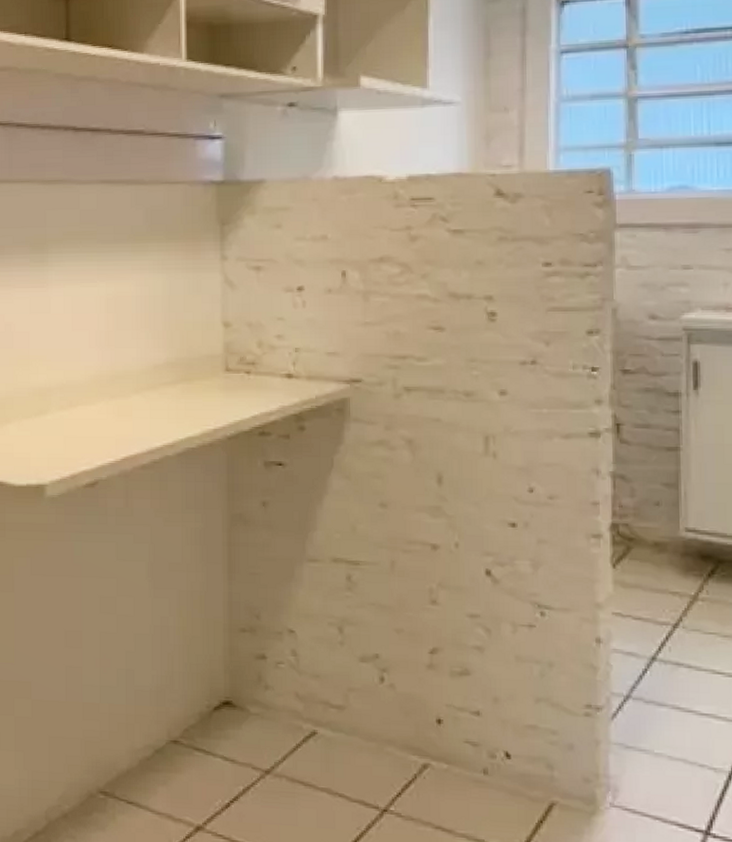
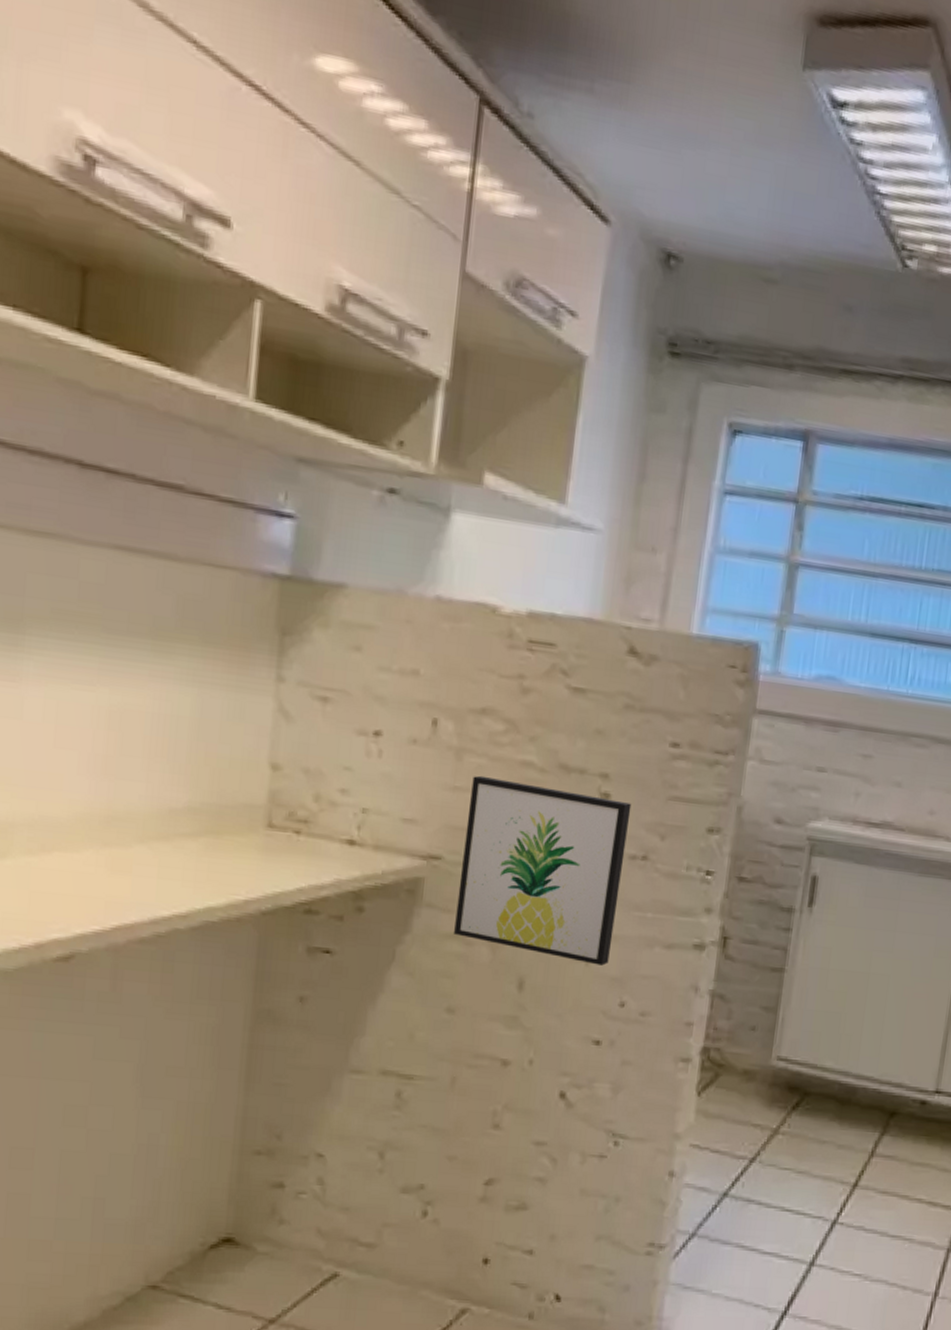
wall art: none [378,311,516,458] -> present [454,775,632,966]

